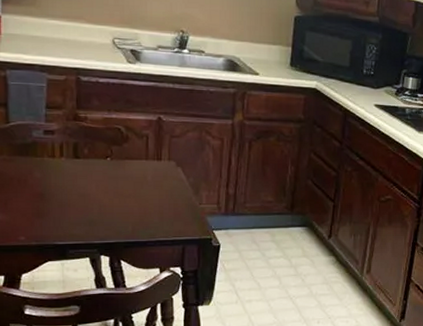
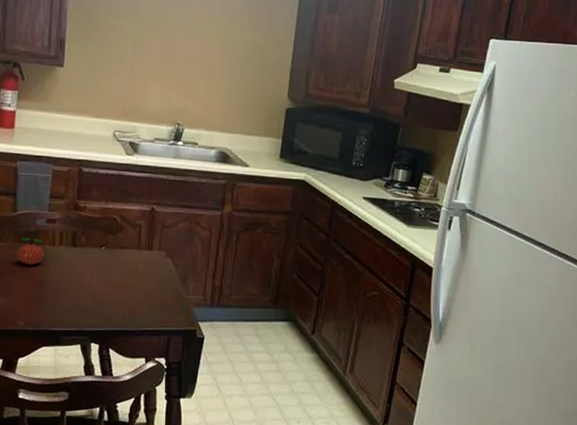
apple: none [13,149,43,178] -> present [17,237,44,265]

